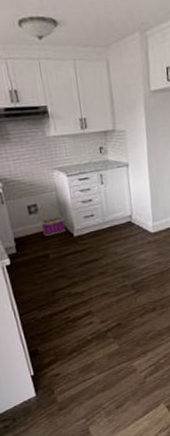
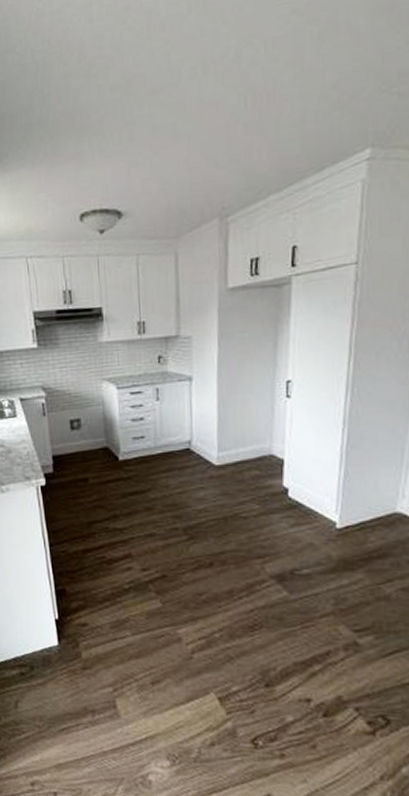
basket: present [40,204,66,236] -> none [82,419,111,457]

